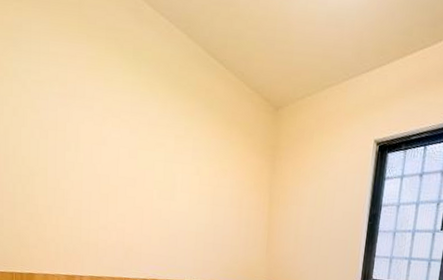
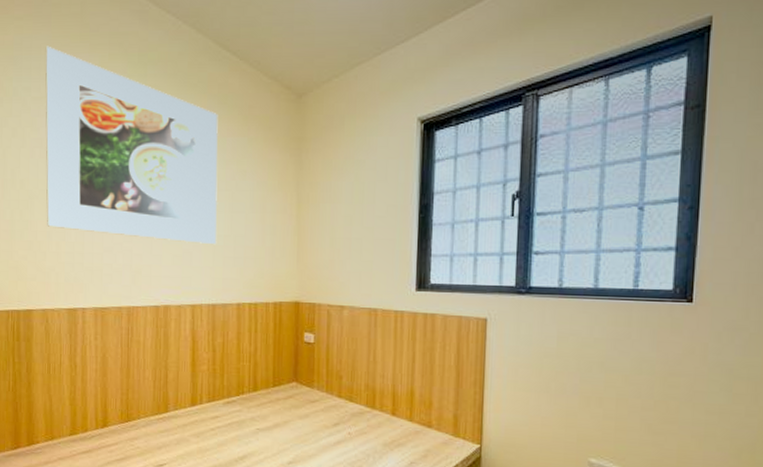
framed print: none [44,31,205,232] -> present [45,46,218,245]

